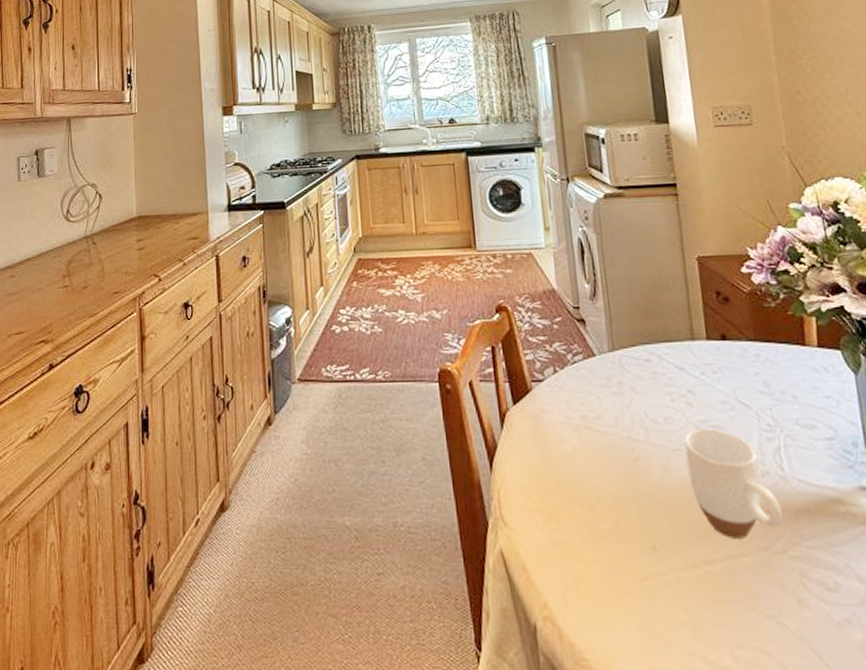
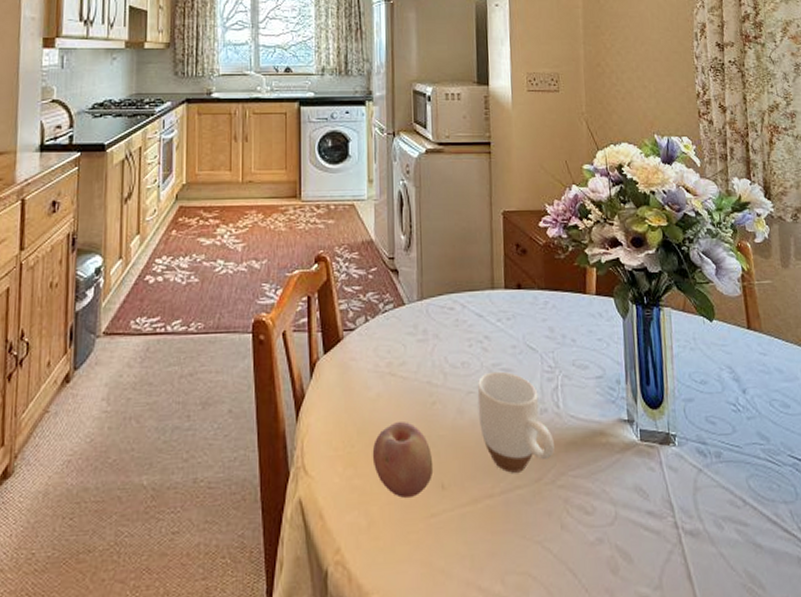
fruit: none [573,478,643,557] -> present [372,422,434,498]

